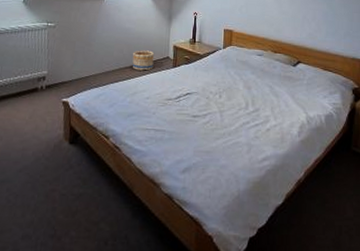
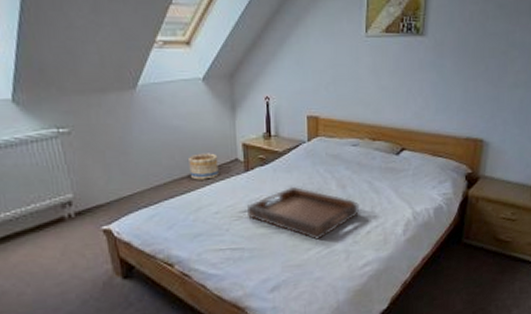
serving tray: none [171,83,261,131] -> present [247,186,359,240]

